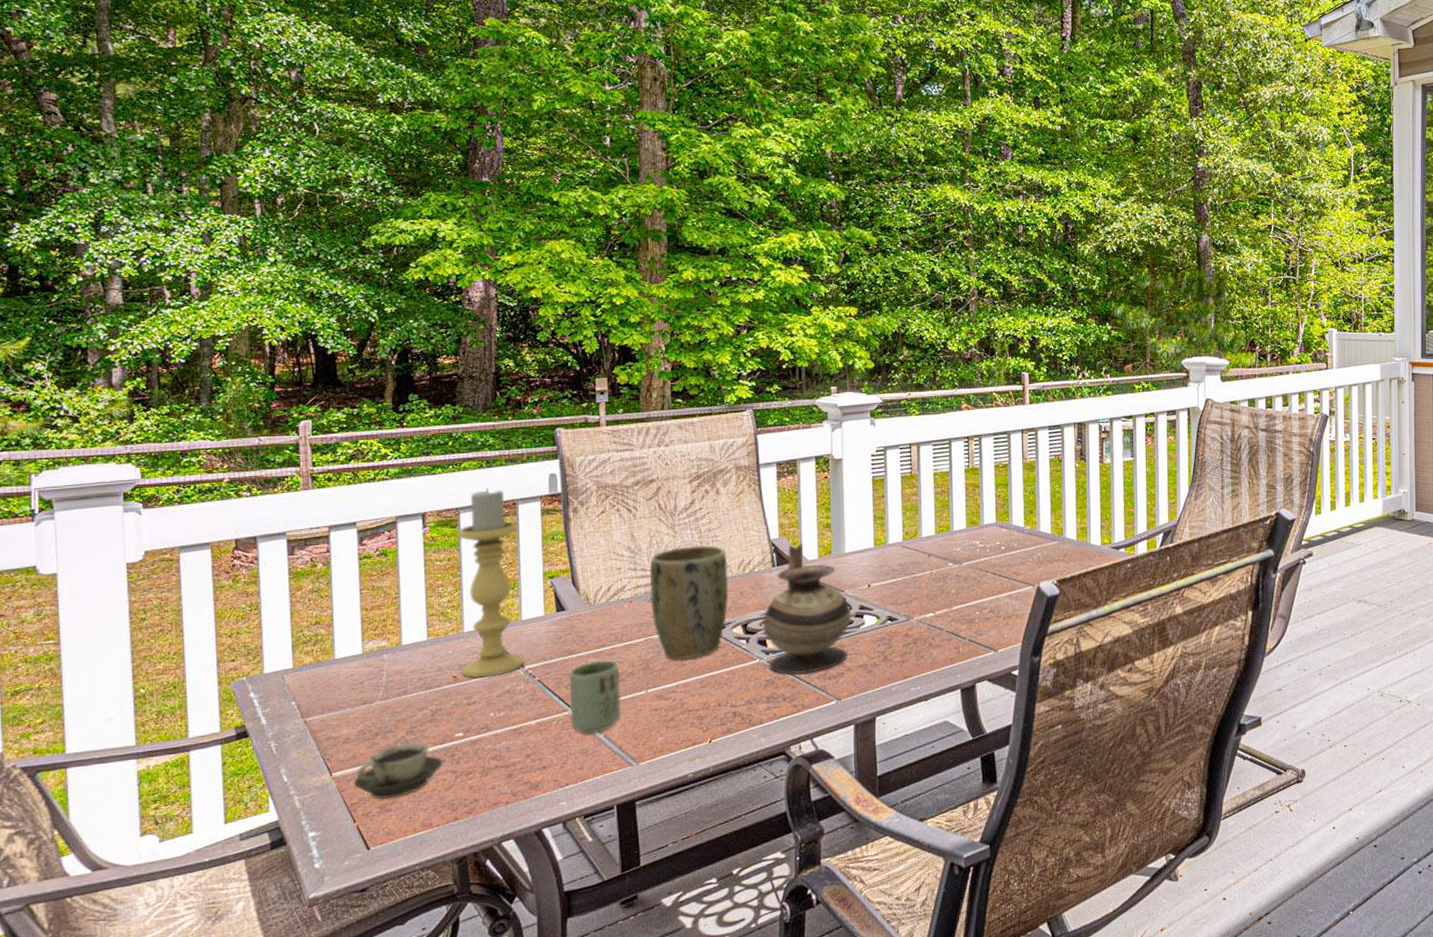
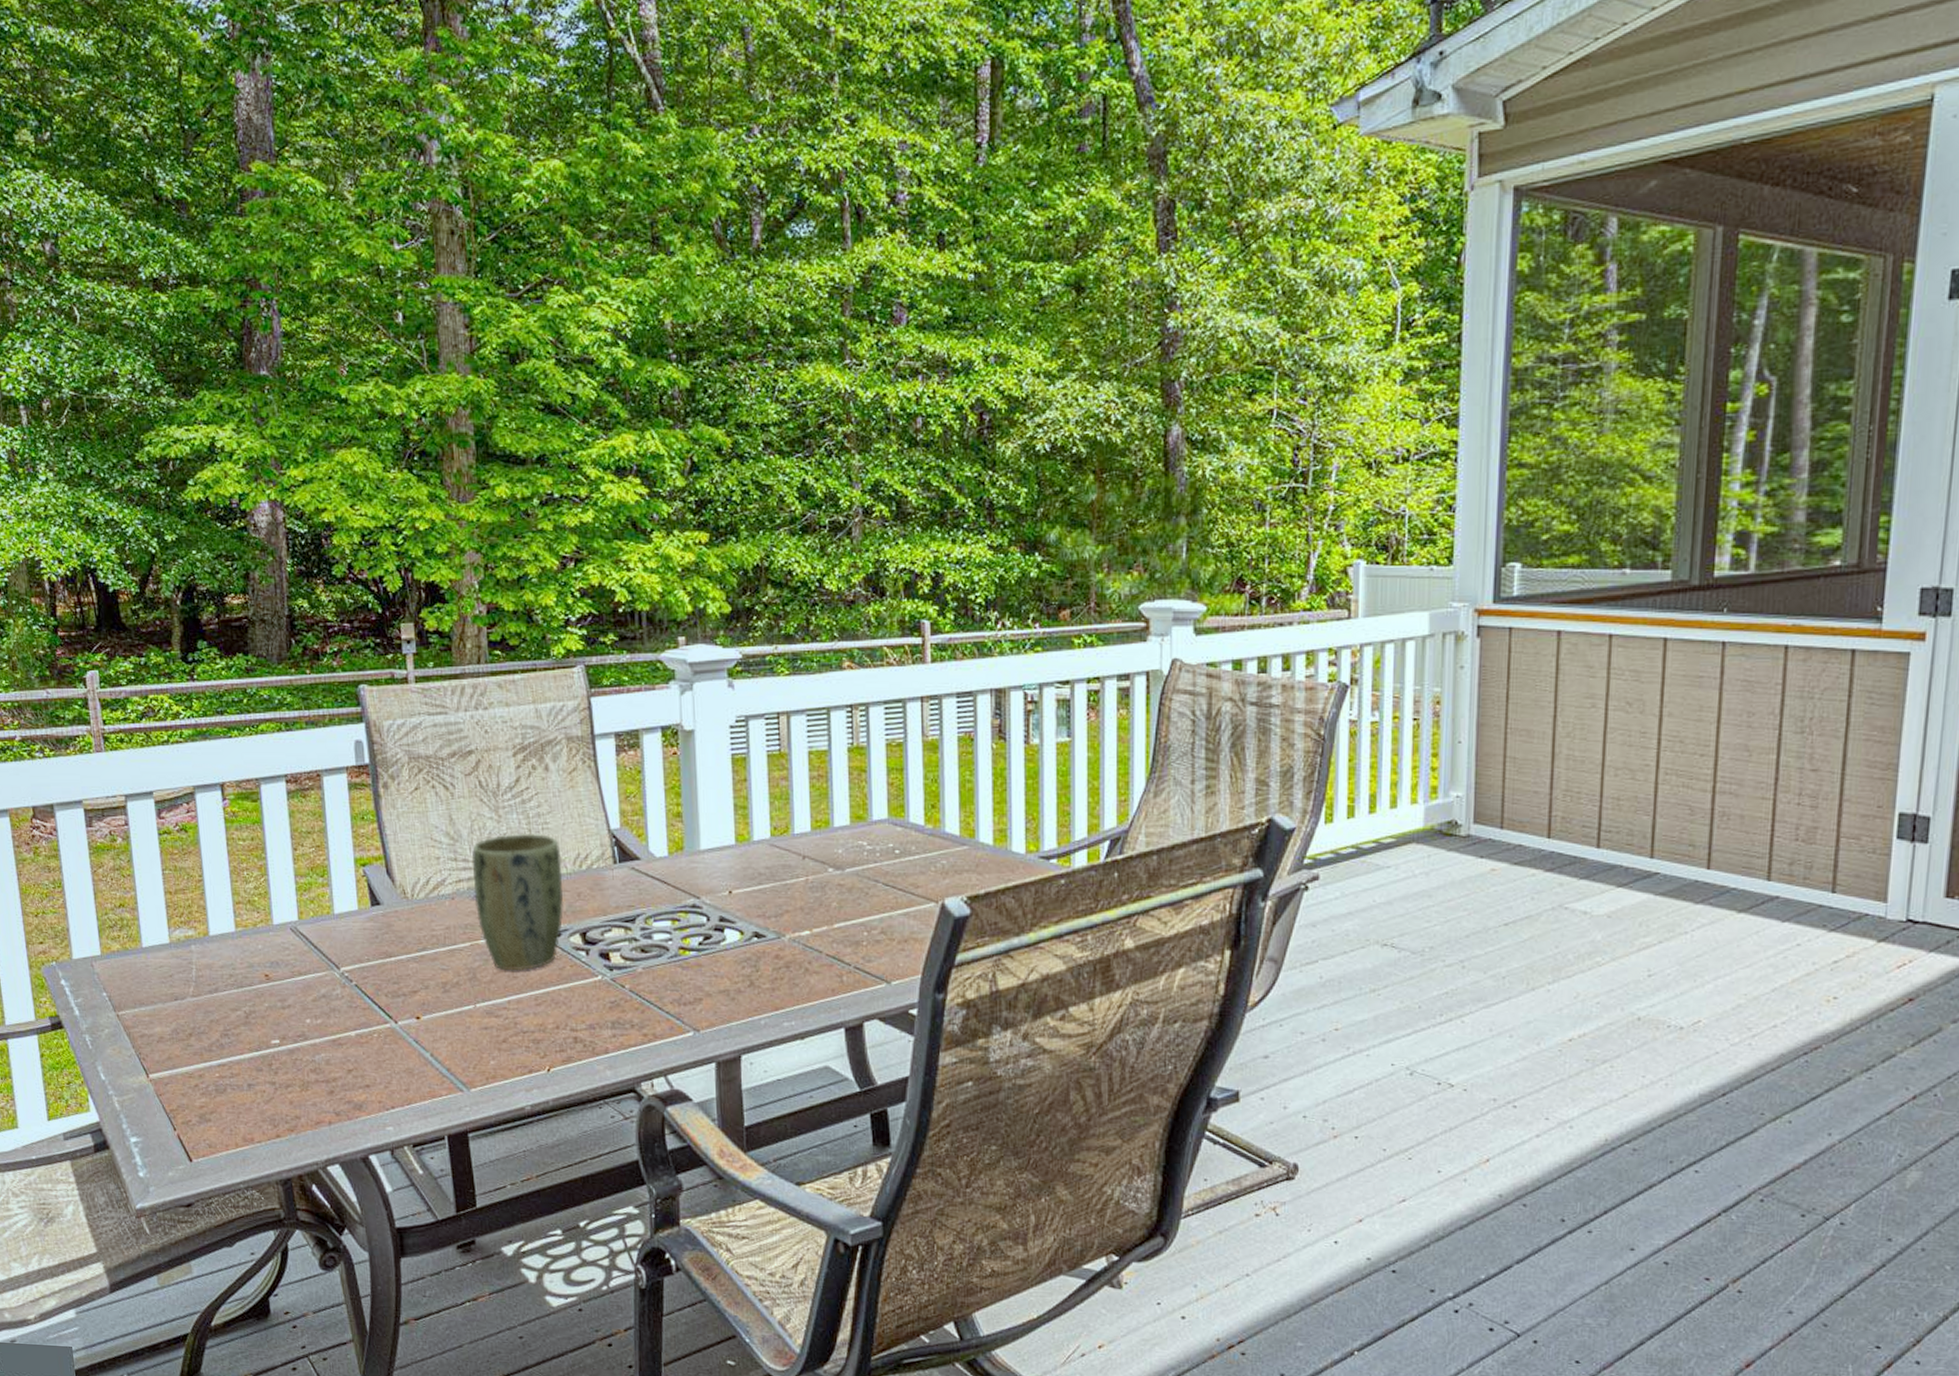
cup: present [353,742,443,799] -> none [171,1046,261,1108]
candle holder: present [458,488,525,679] -> none [259,755,340,979]
cup: present [569,660,622,734] -> none [388,966,449,1051]
pitcher: present [763,543,852,675] -> none [604,835,710,997]

